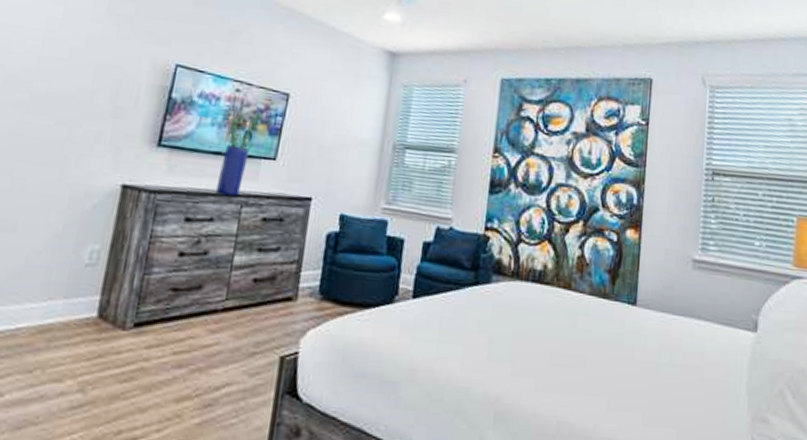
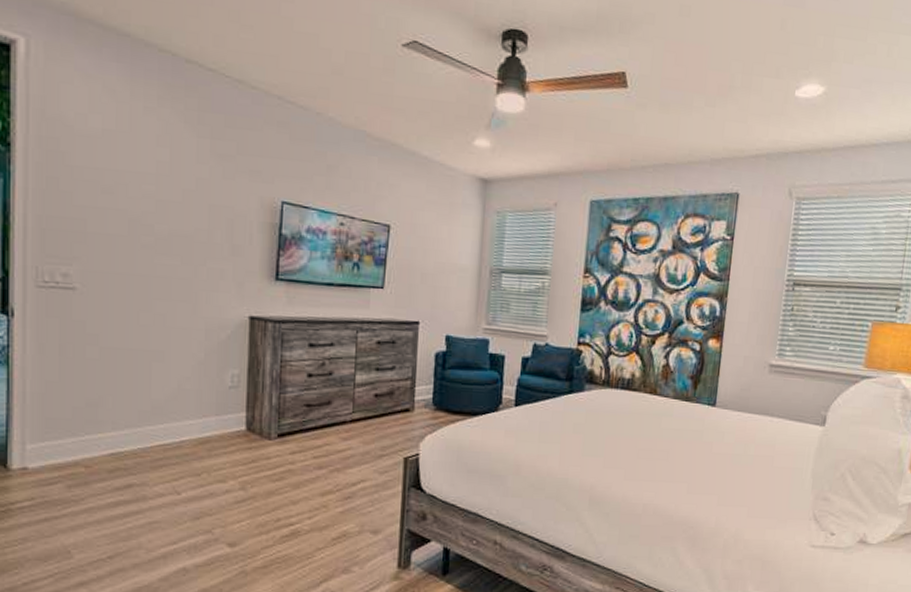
vase: present [215,105,264,198] -> none [332,238,368,324]

